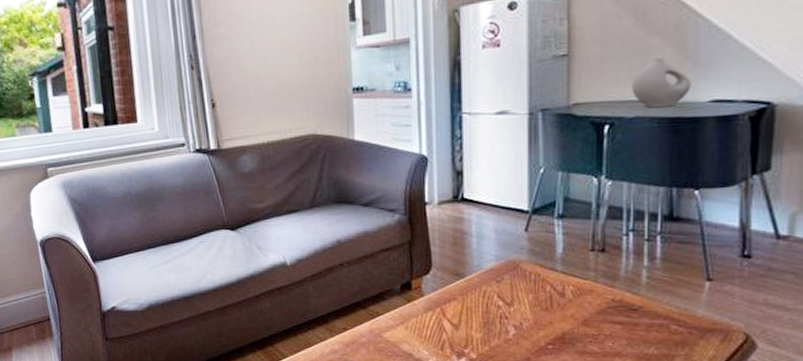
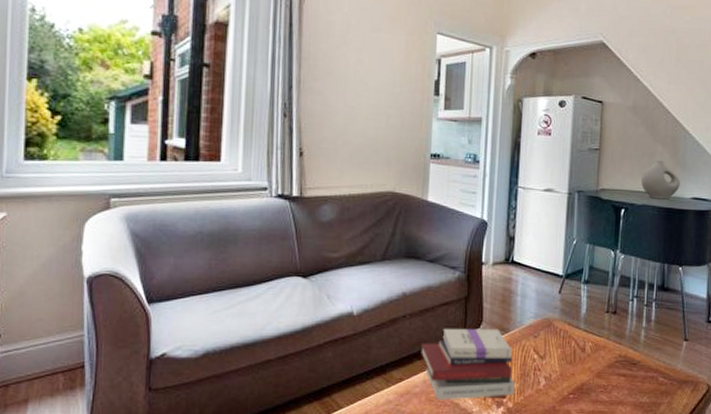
books: none [363,274,477,350] -> present [421,328,515,400]

